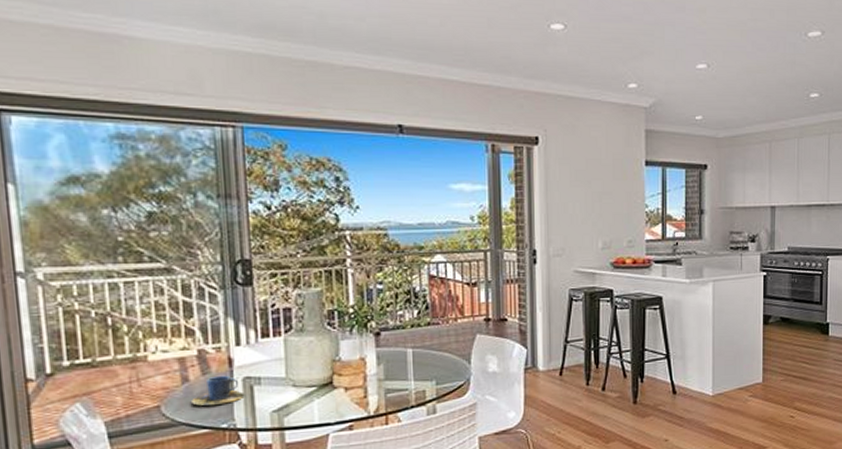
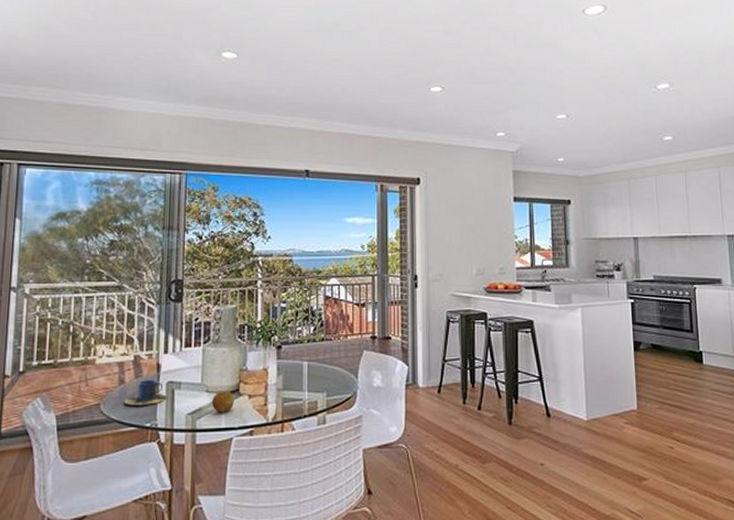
fruit: none [300,384,328,409] -> present [211,391,234,413]

